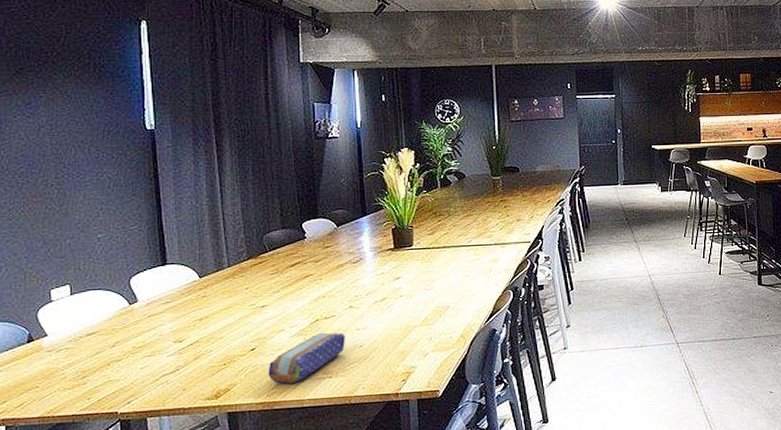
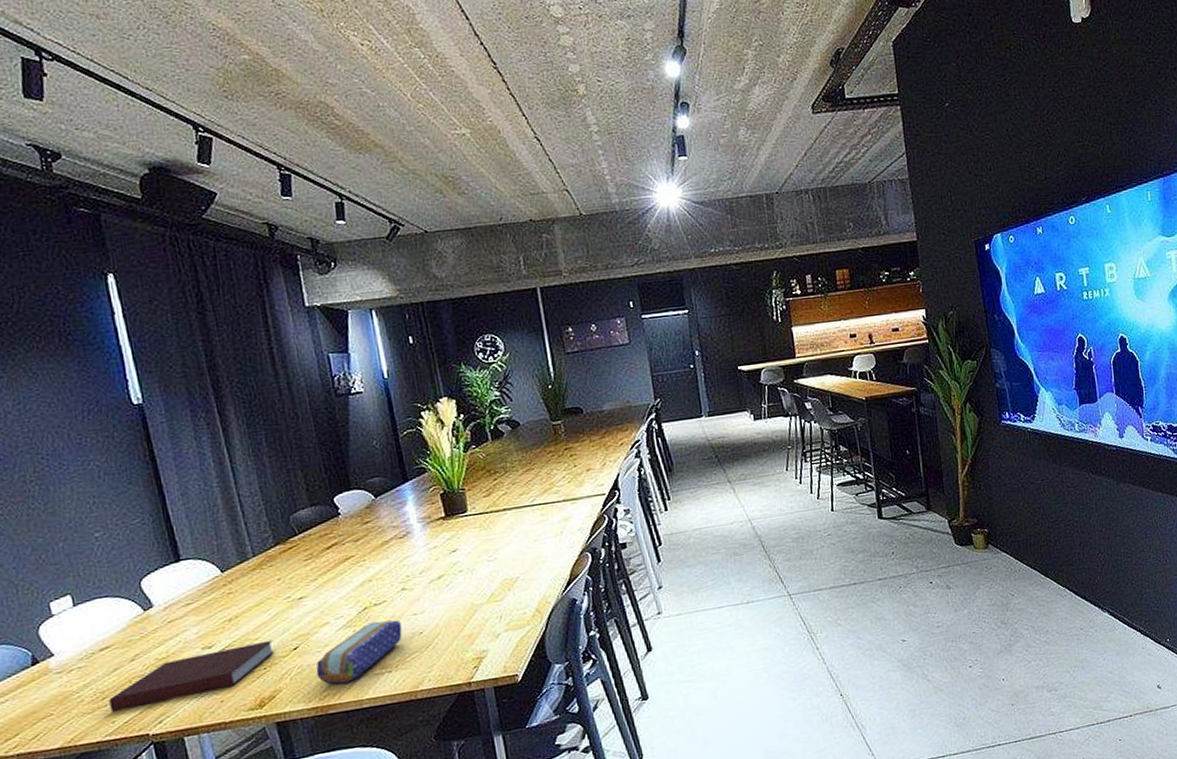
notebook: none [88,340,234,391] -> present [108,640,274,713]

